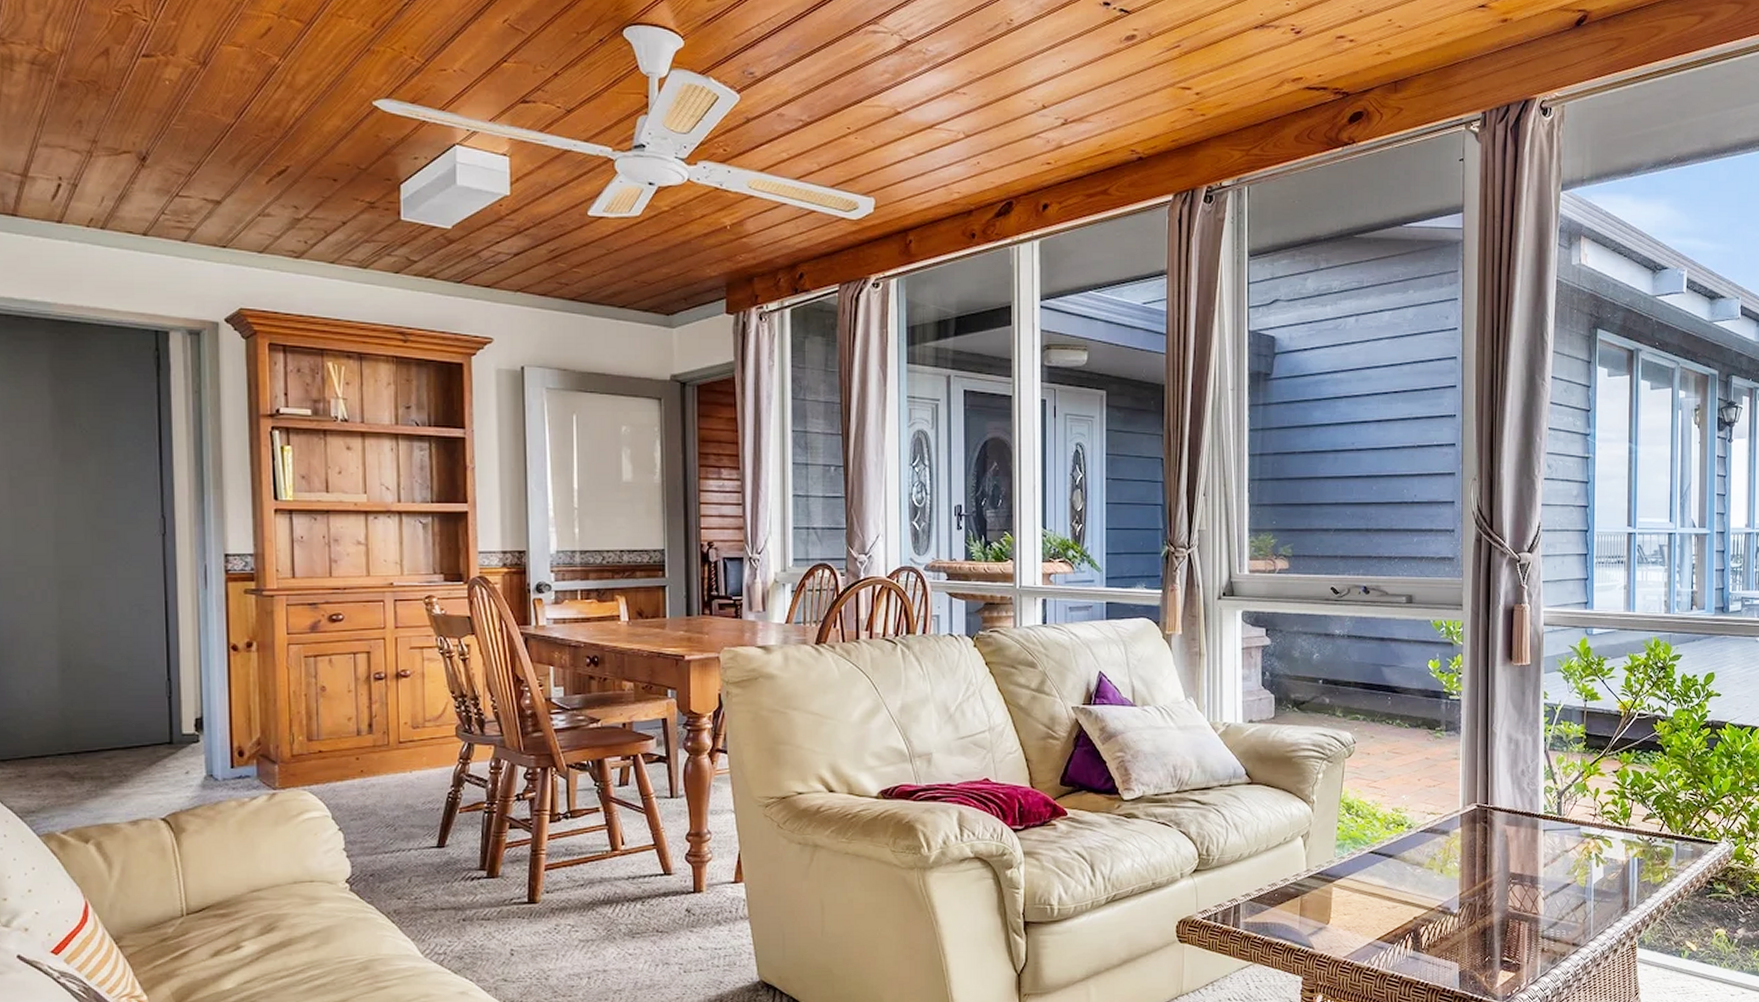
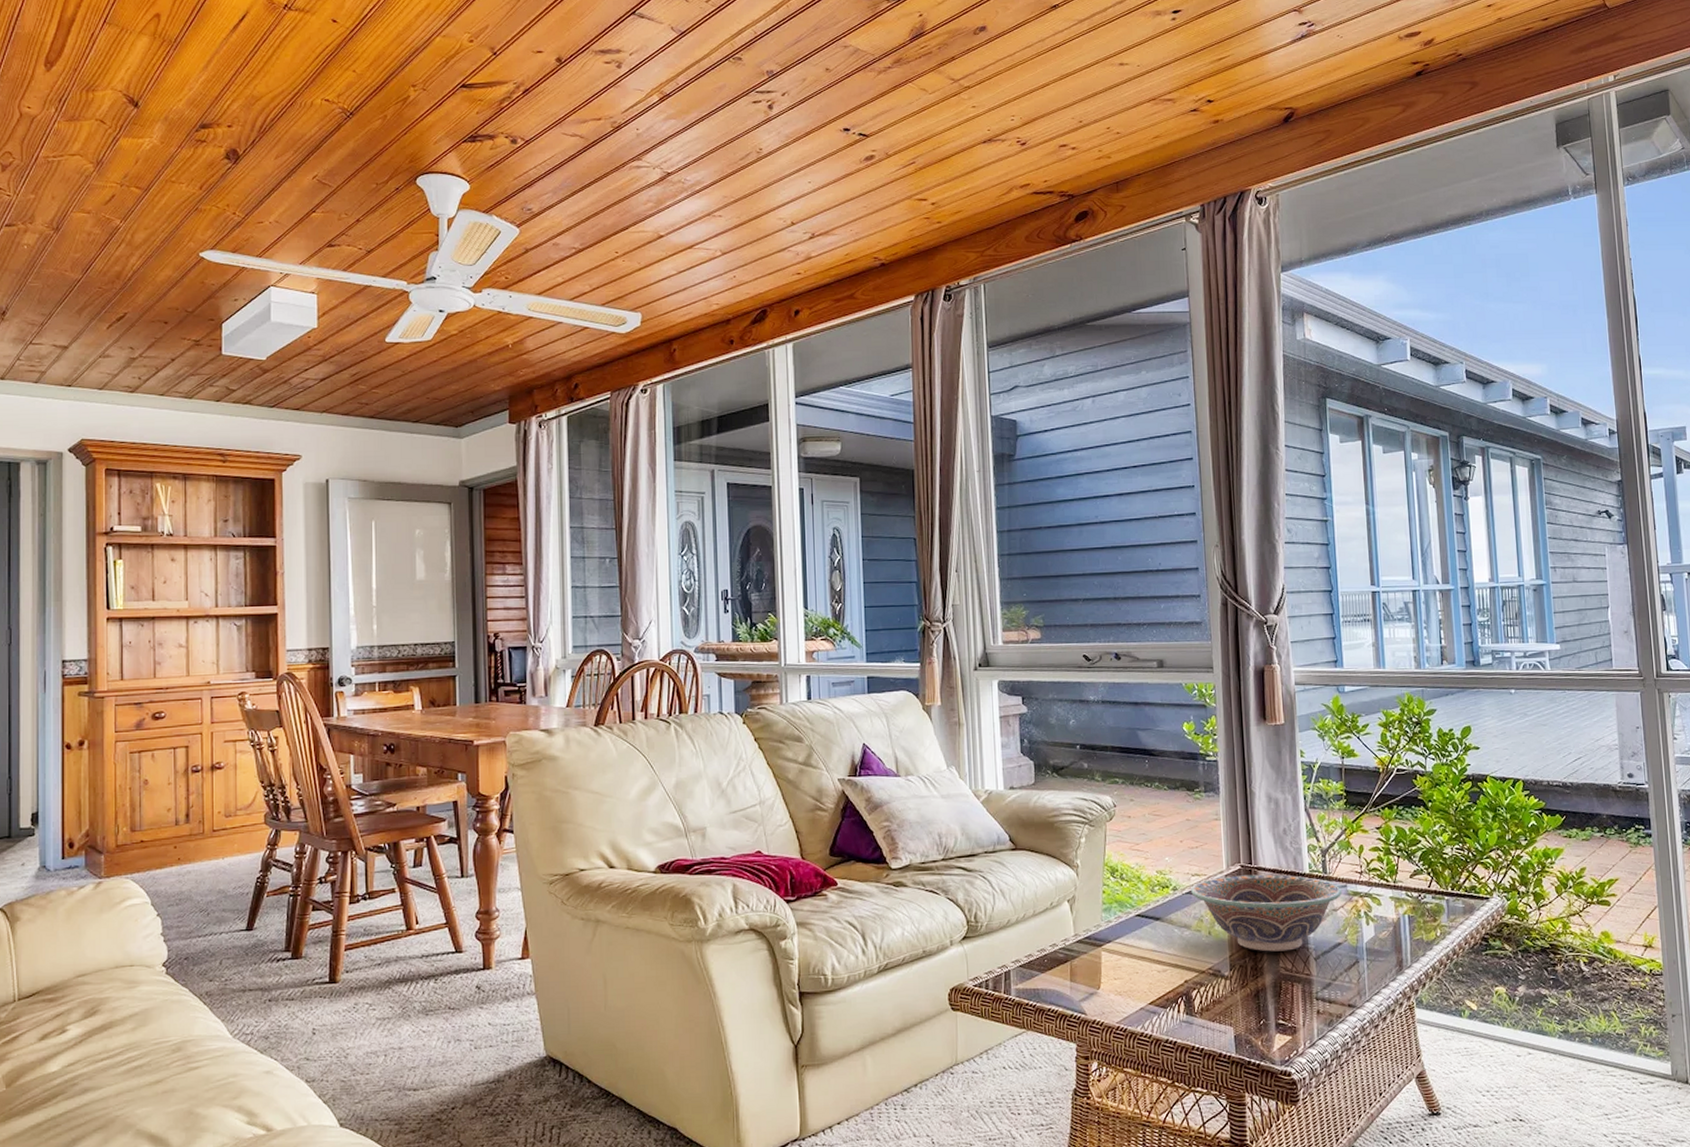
decorative bowl: none [1426,814,1574,891] -> present [1191,874,1341,952]

